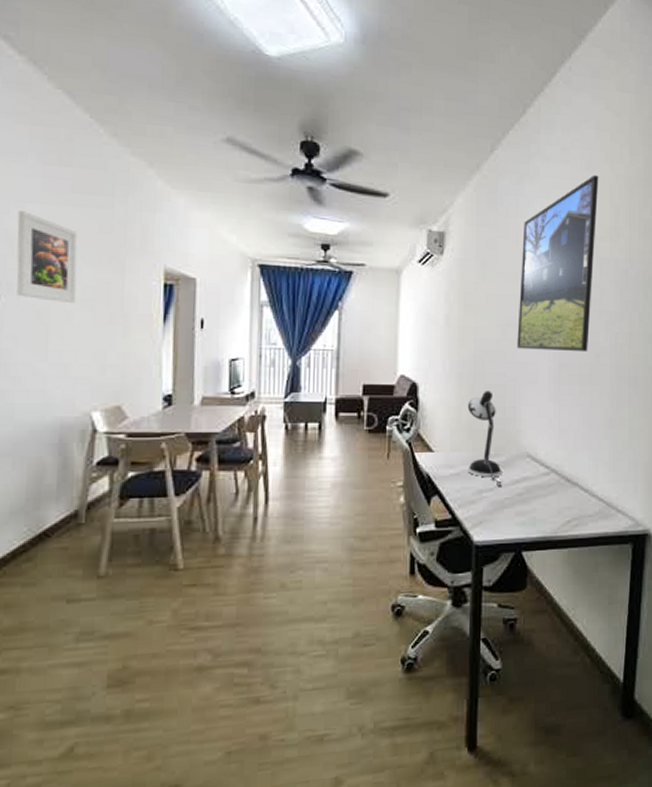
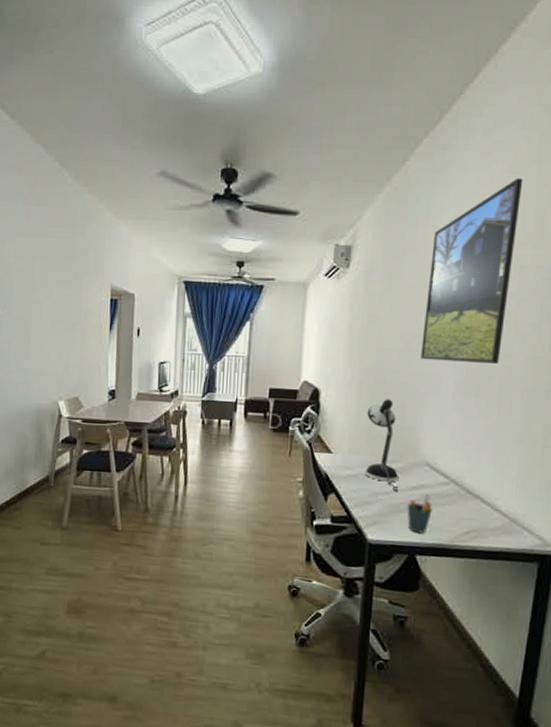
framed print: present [16,211,78,304] -> none [9,243,50,316]
pen holder: none [511,485,535,528] -> present [407,493,432,534]

